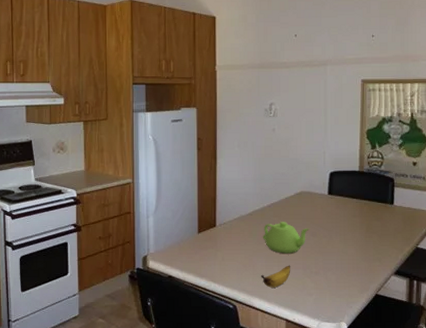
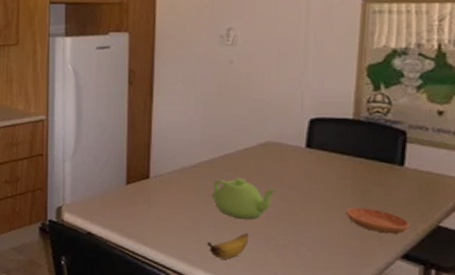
saucer: none [357,238,399,257] -> present [346,207,410,234]

